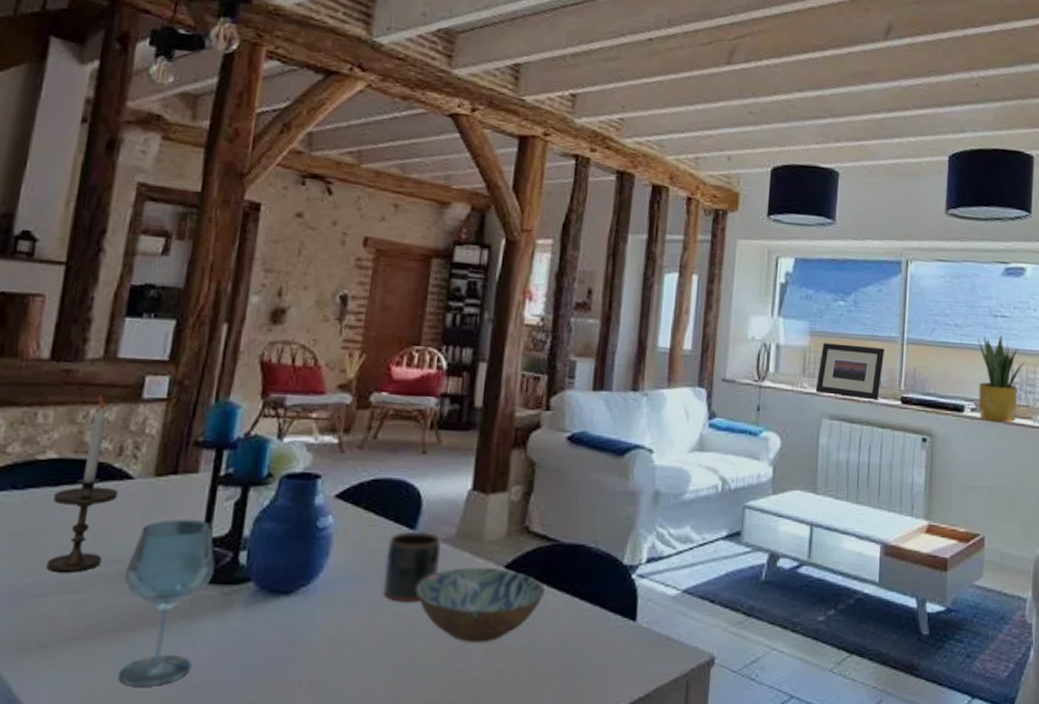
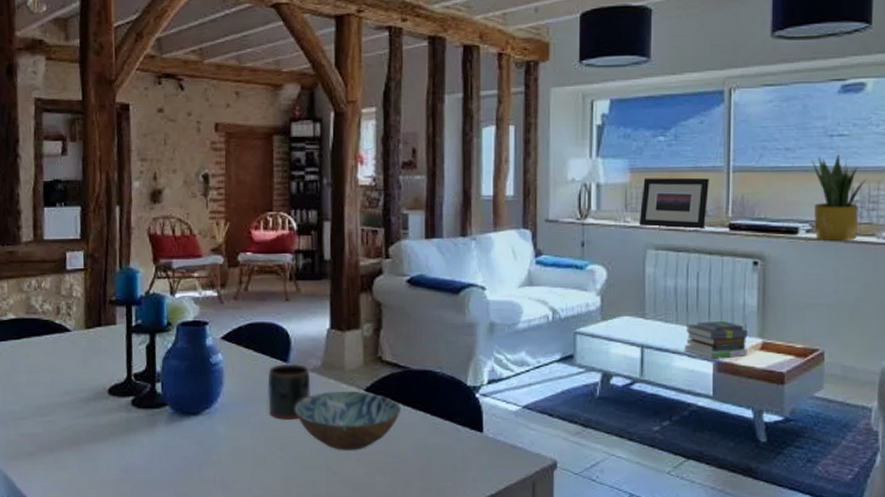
candlestick: present [46,394,119,573] -> none [18,269,62,402]
wine glass: present [117,519,215,686] -> none [77,360,139,483]
books: none [853,500,915,541] -> present [685,321,748,359]

